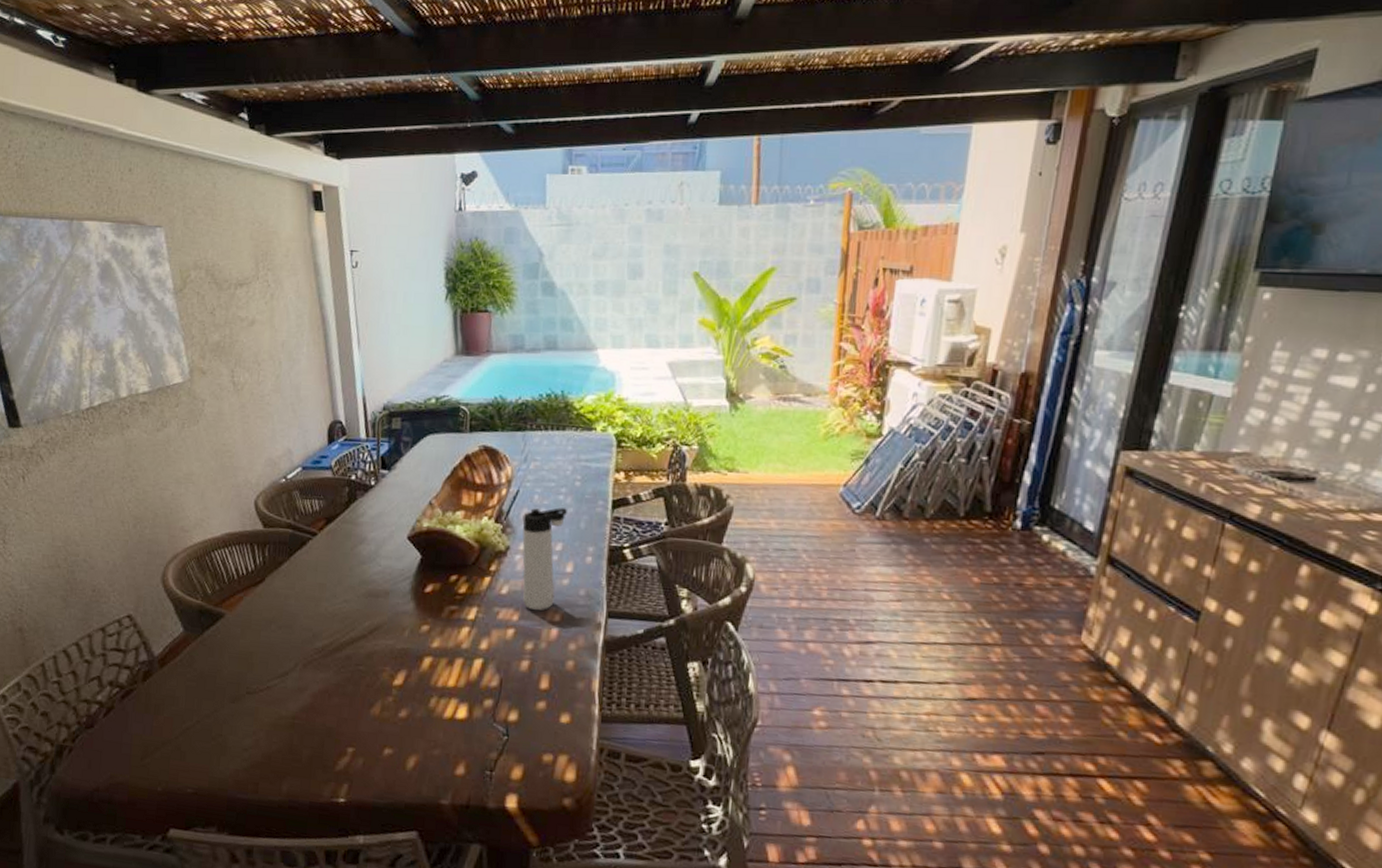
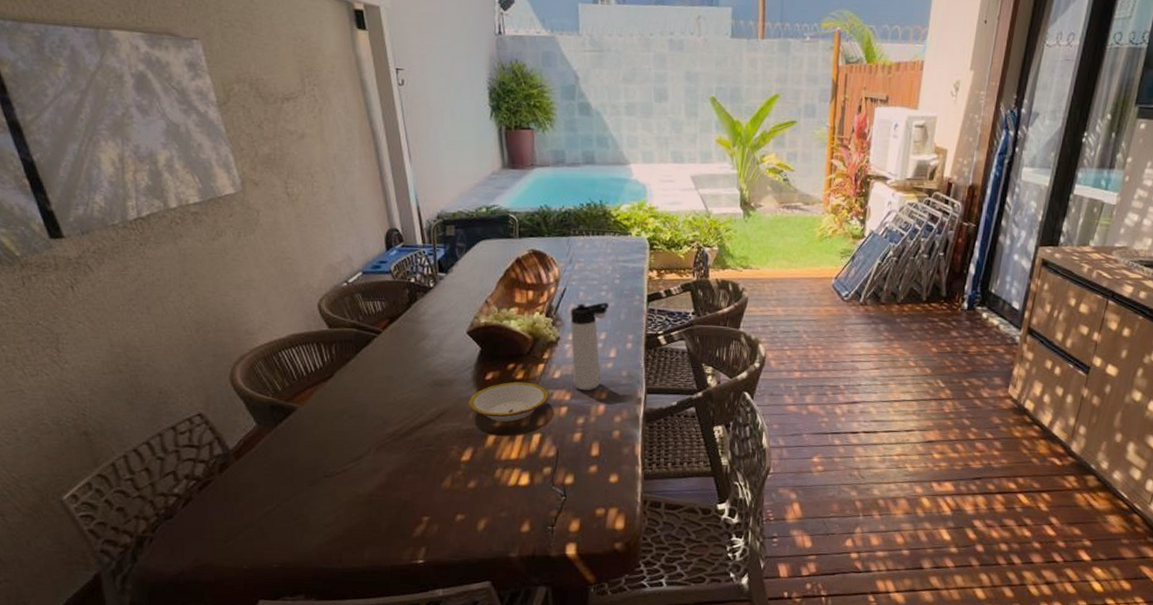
bowl: none [404,596,494,644] -> present [469,381,549,423]

